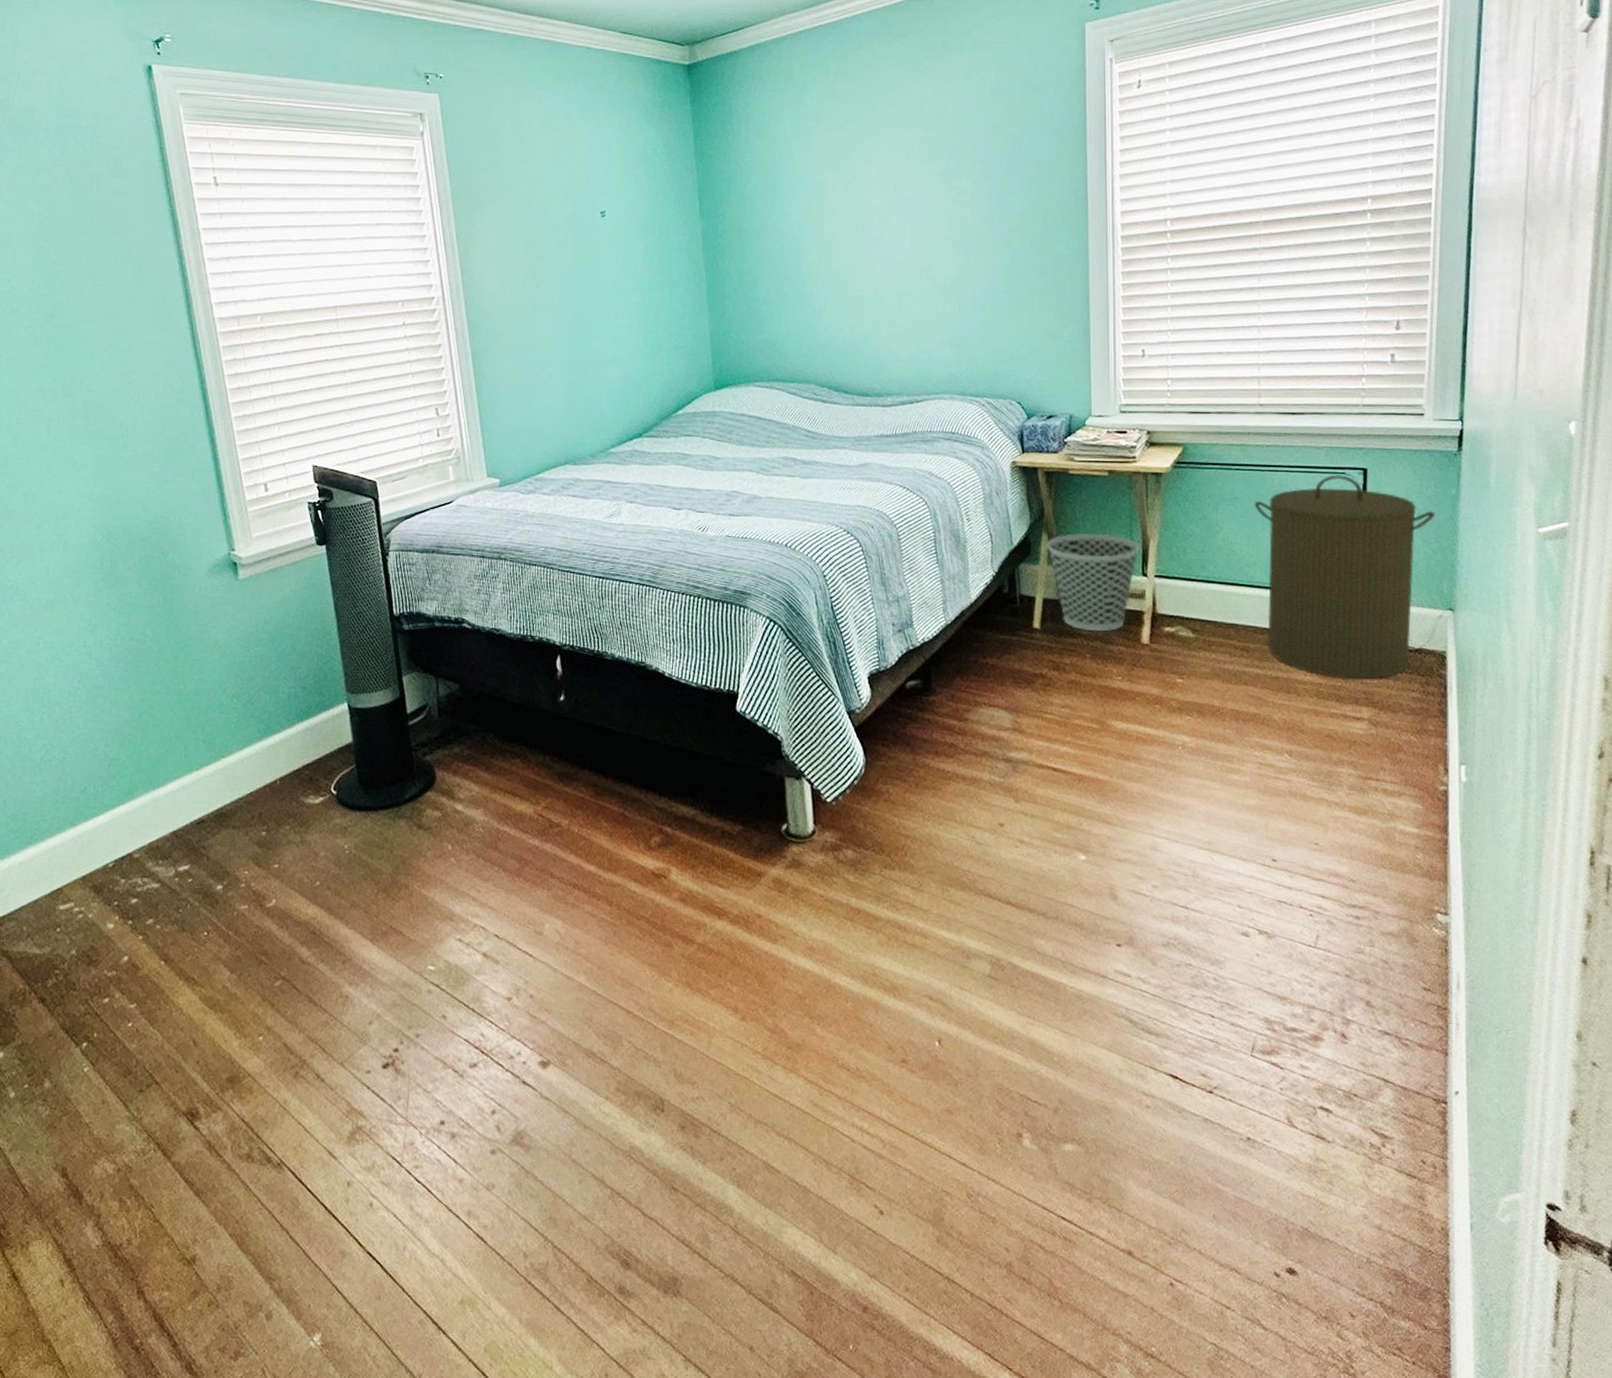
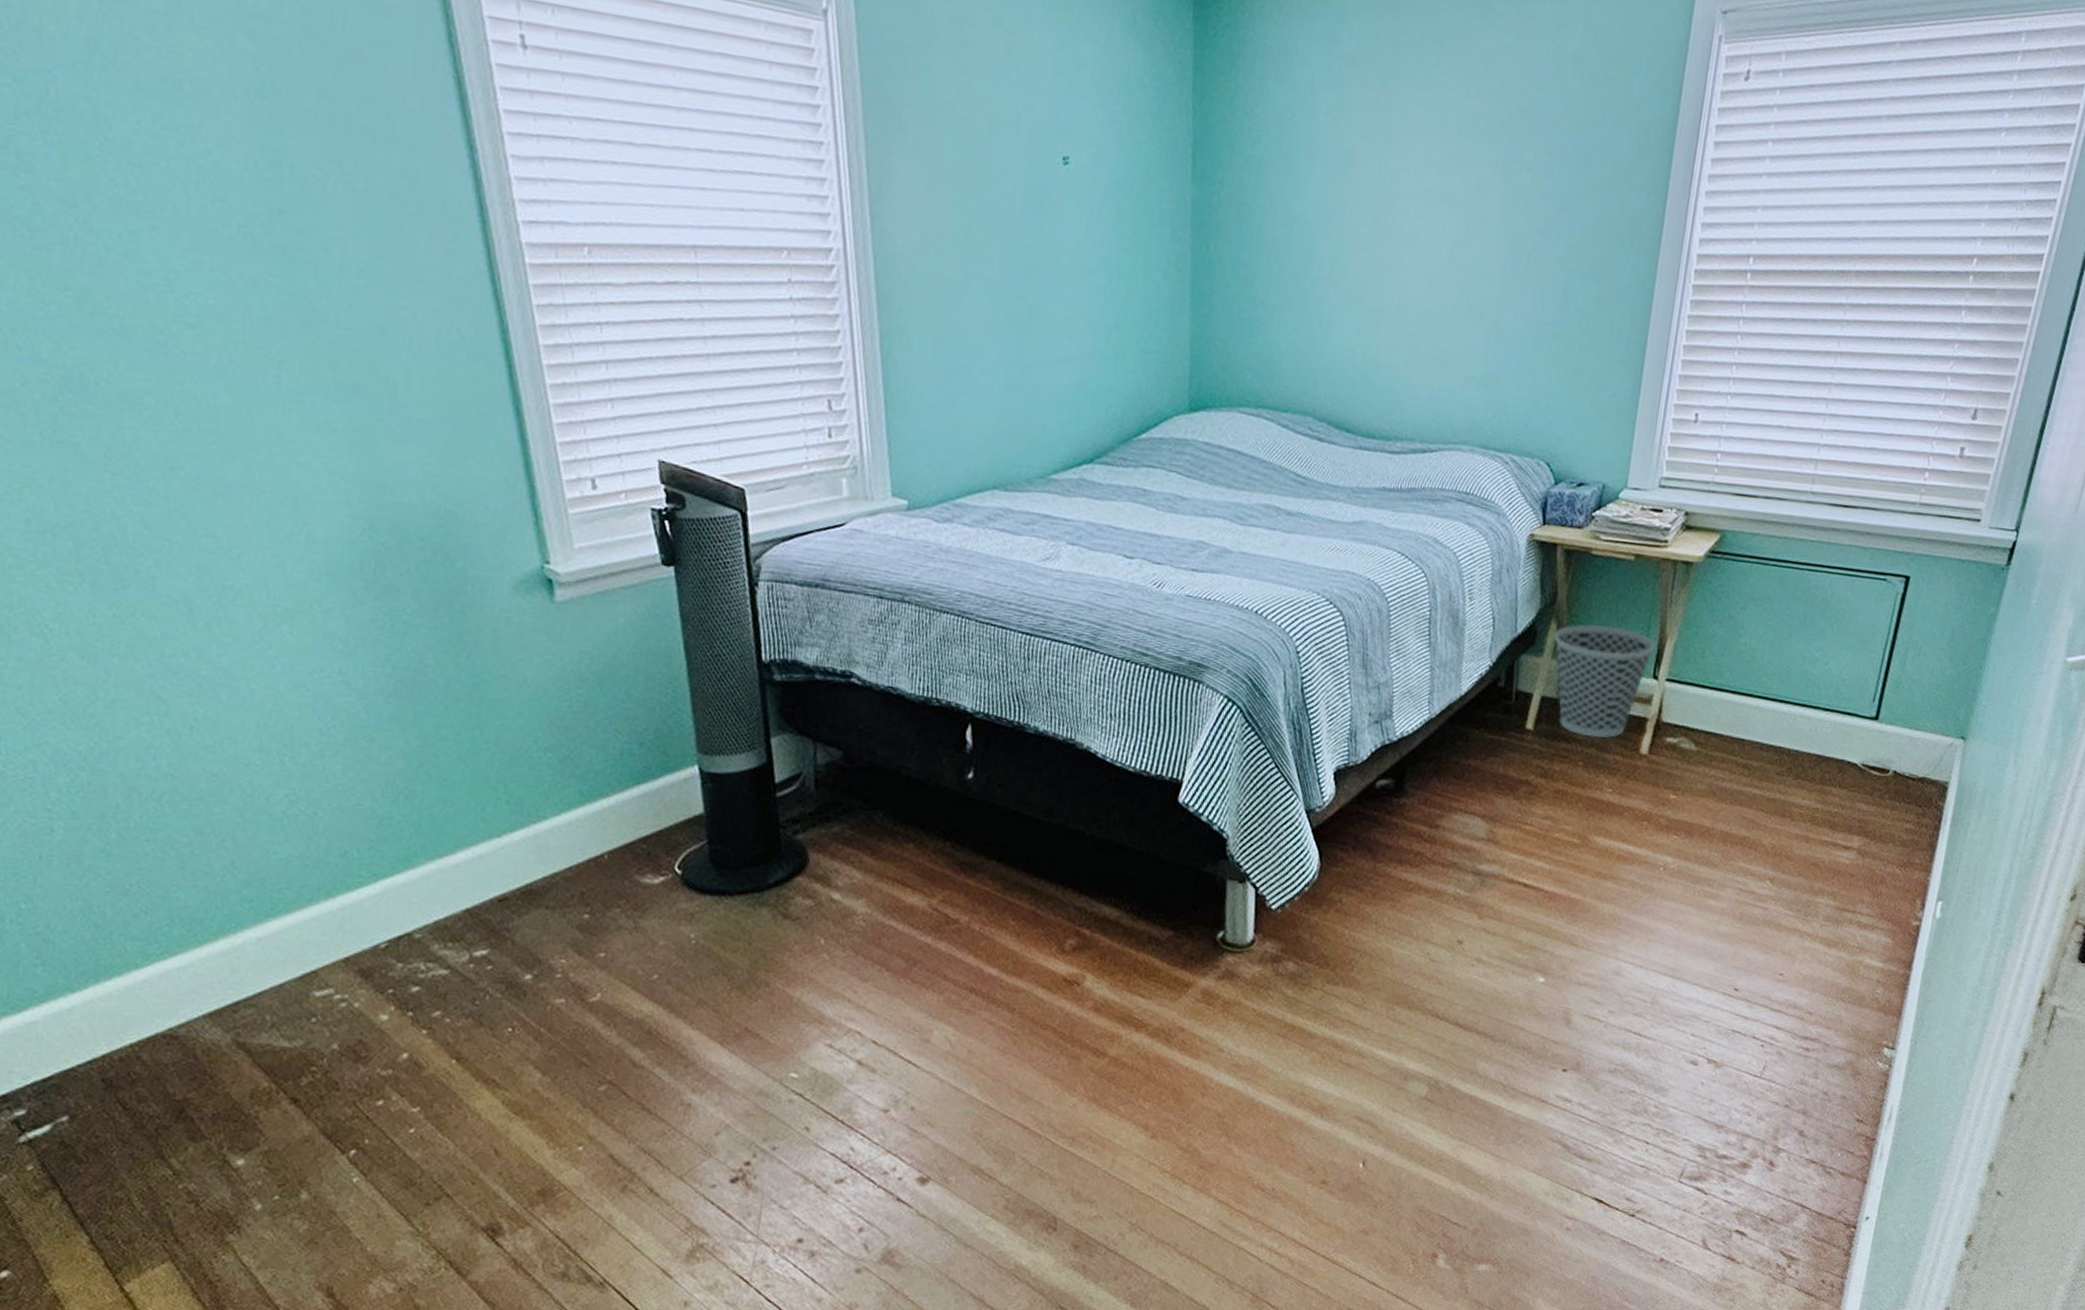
laundry hamper: present [1254,475,1435,679] -> none [1771,580,1969,807]

